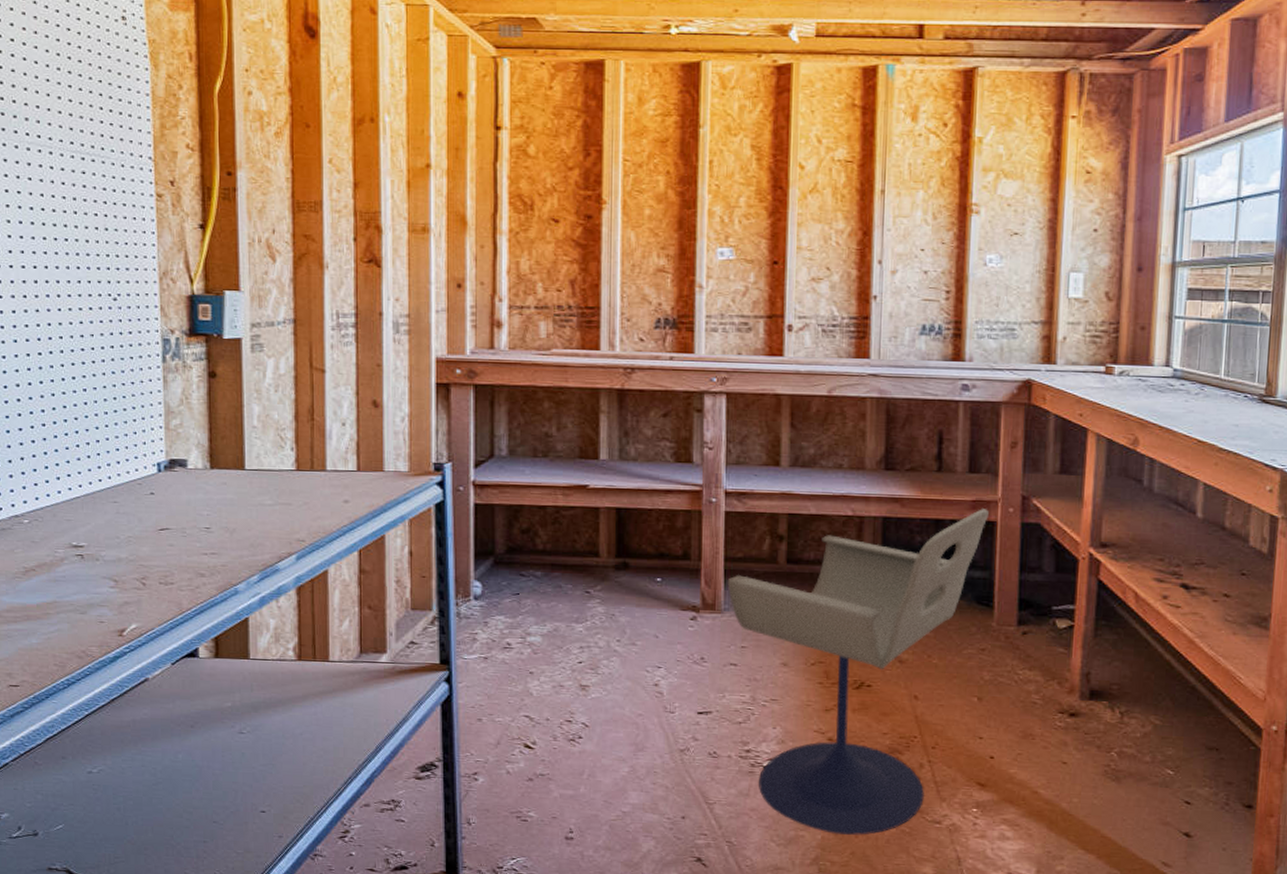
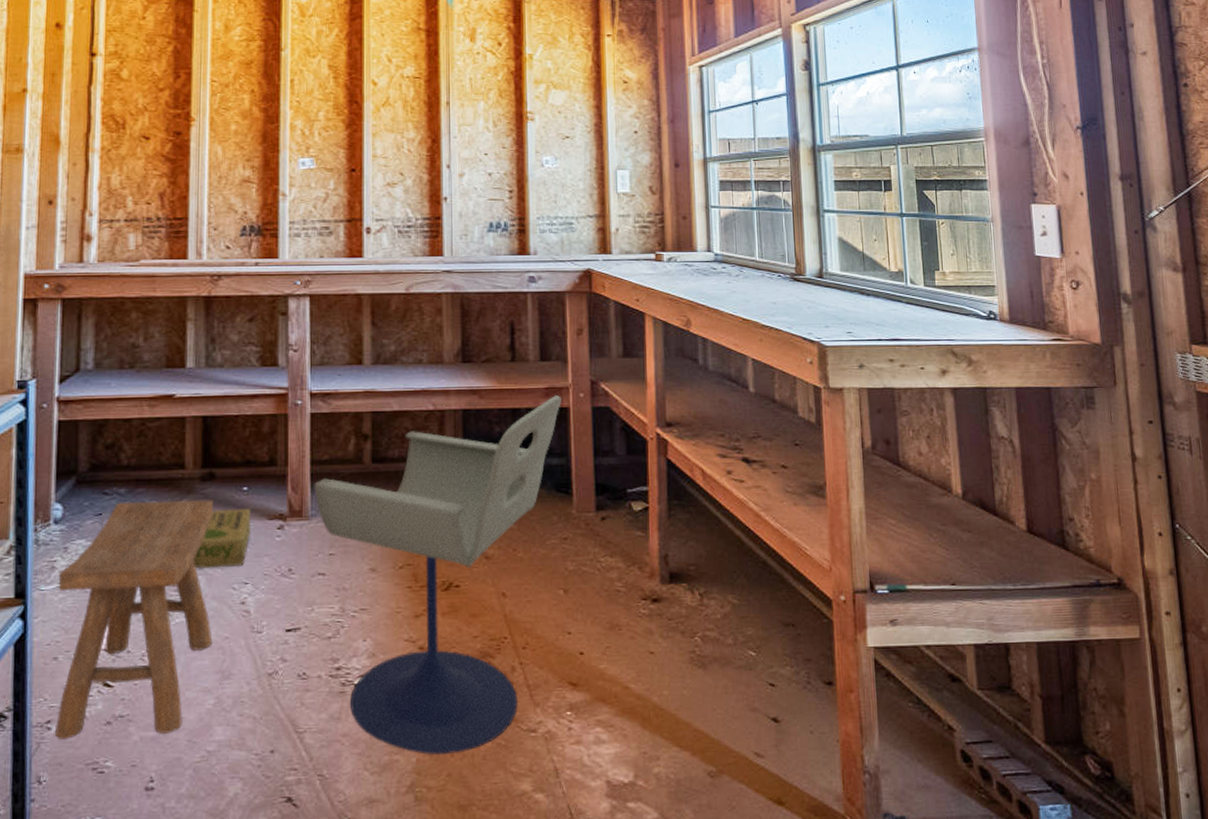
stool: none [480,584,628,793] -> present [55,499,214,740]
cardboard box: none [607,597,665,652] -> present [192,508,251,569]

